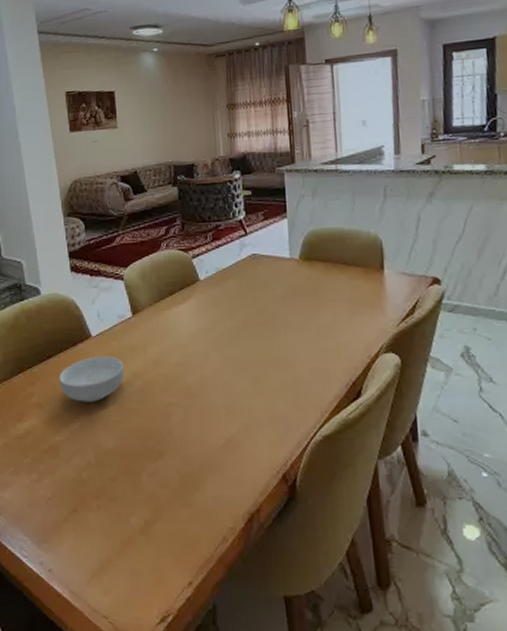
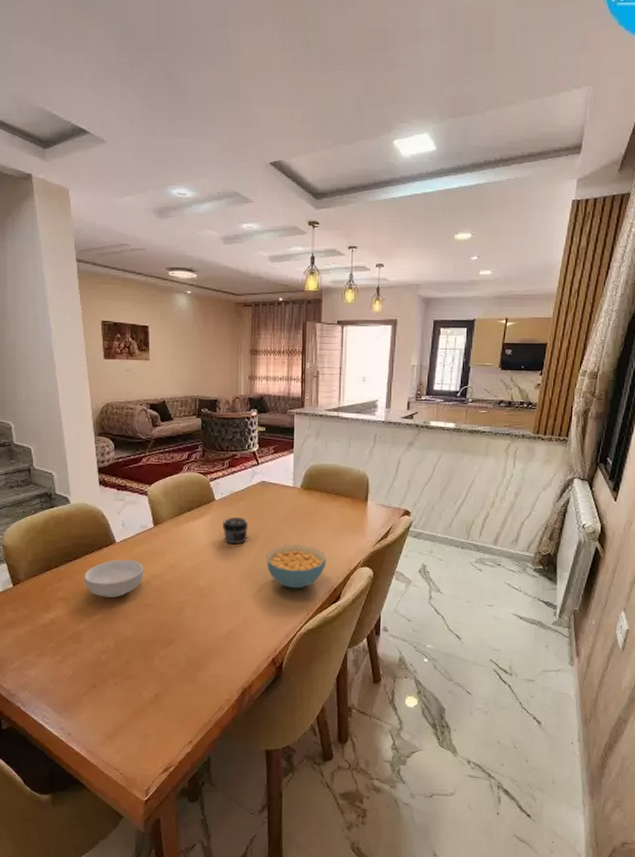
jar: none [210,299,241,331] -> present [223,517,249,544]
cereal bowl: none [264,329,340,384] -> present [266,545,326,589]

